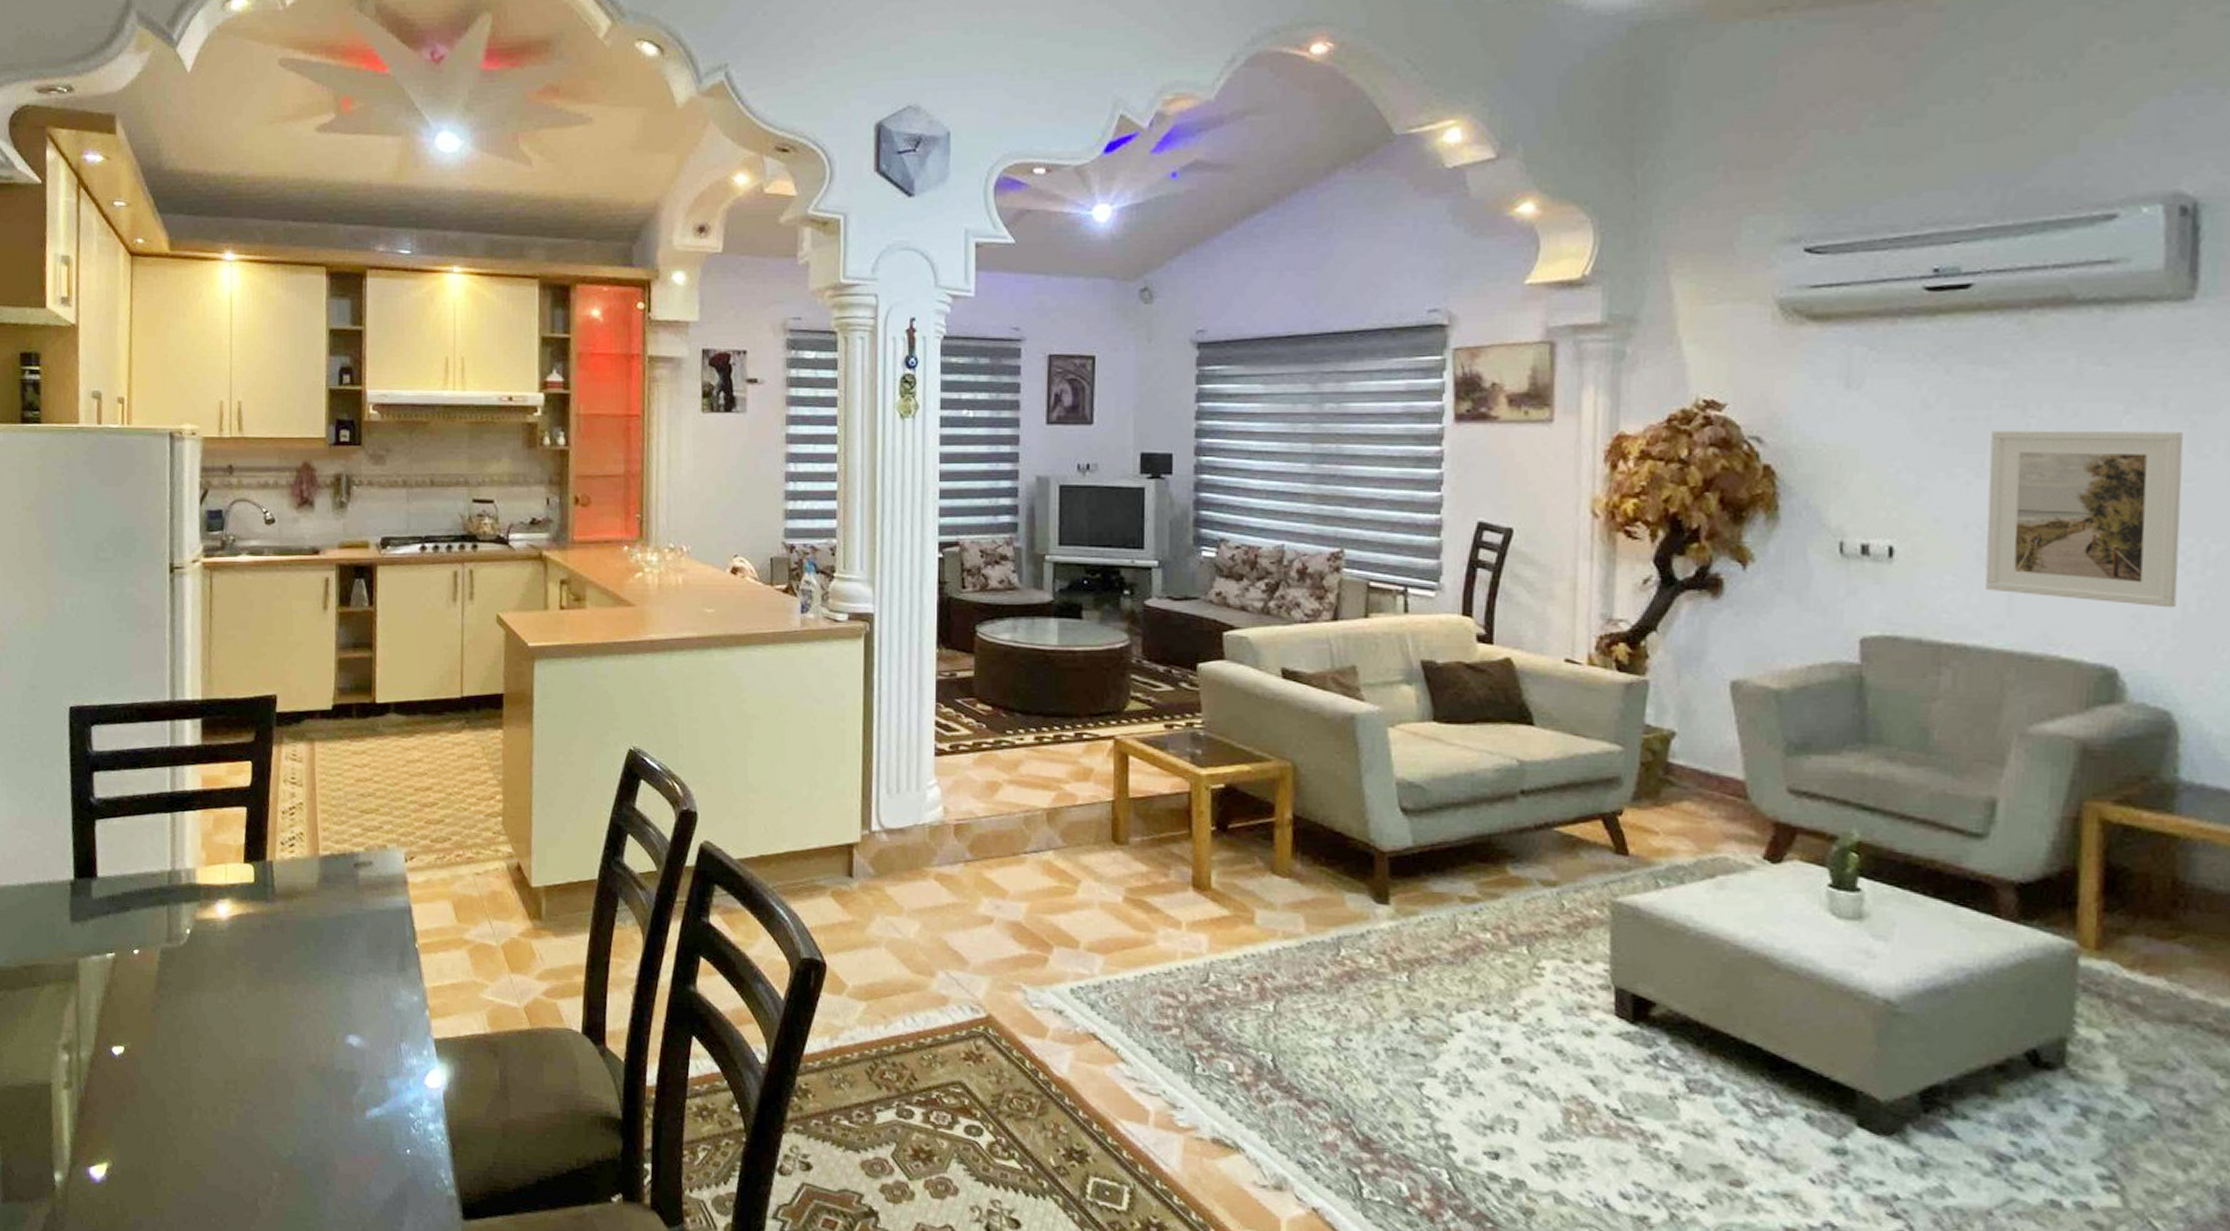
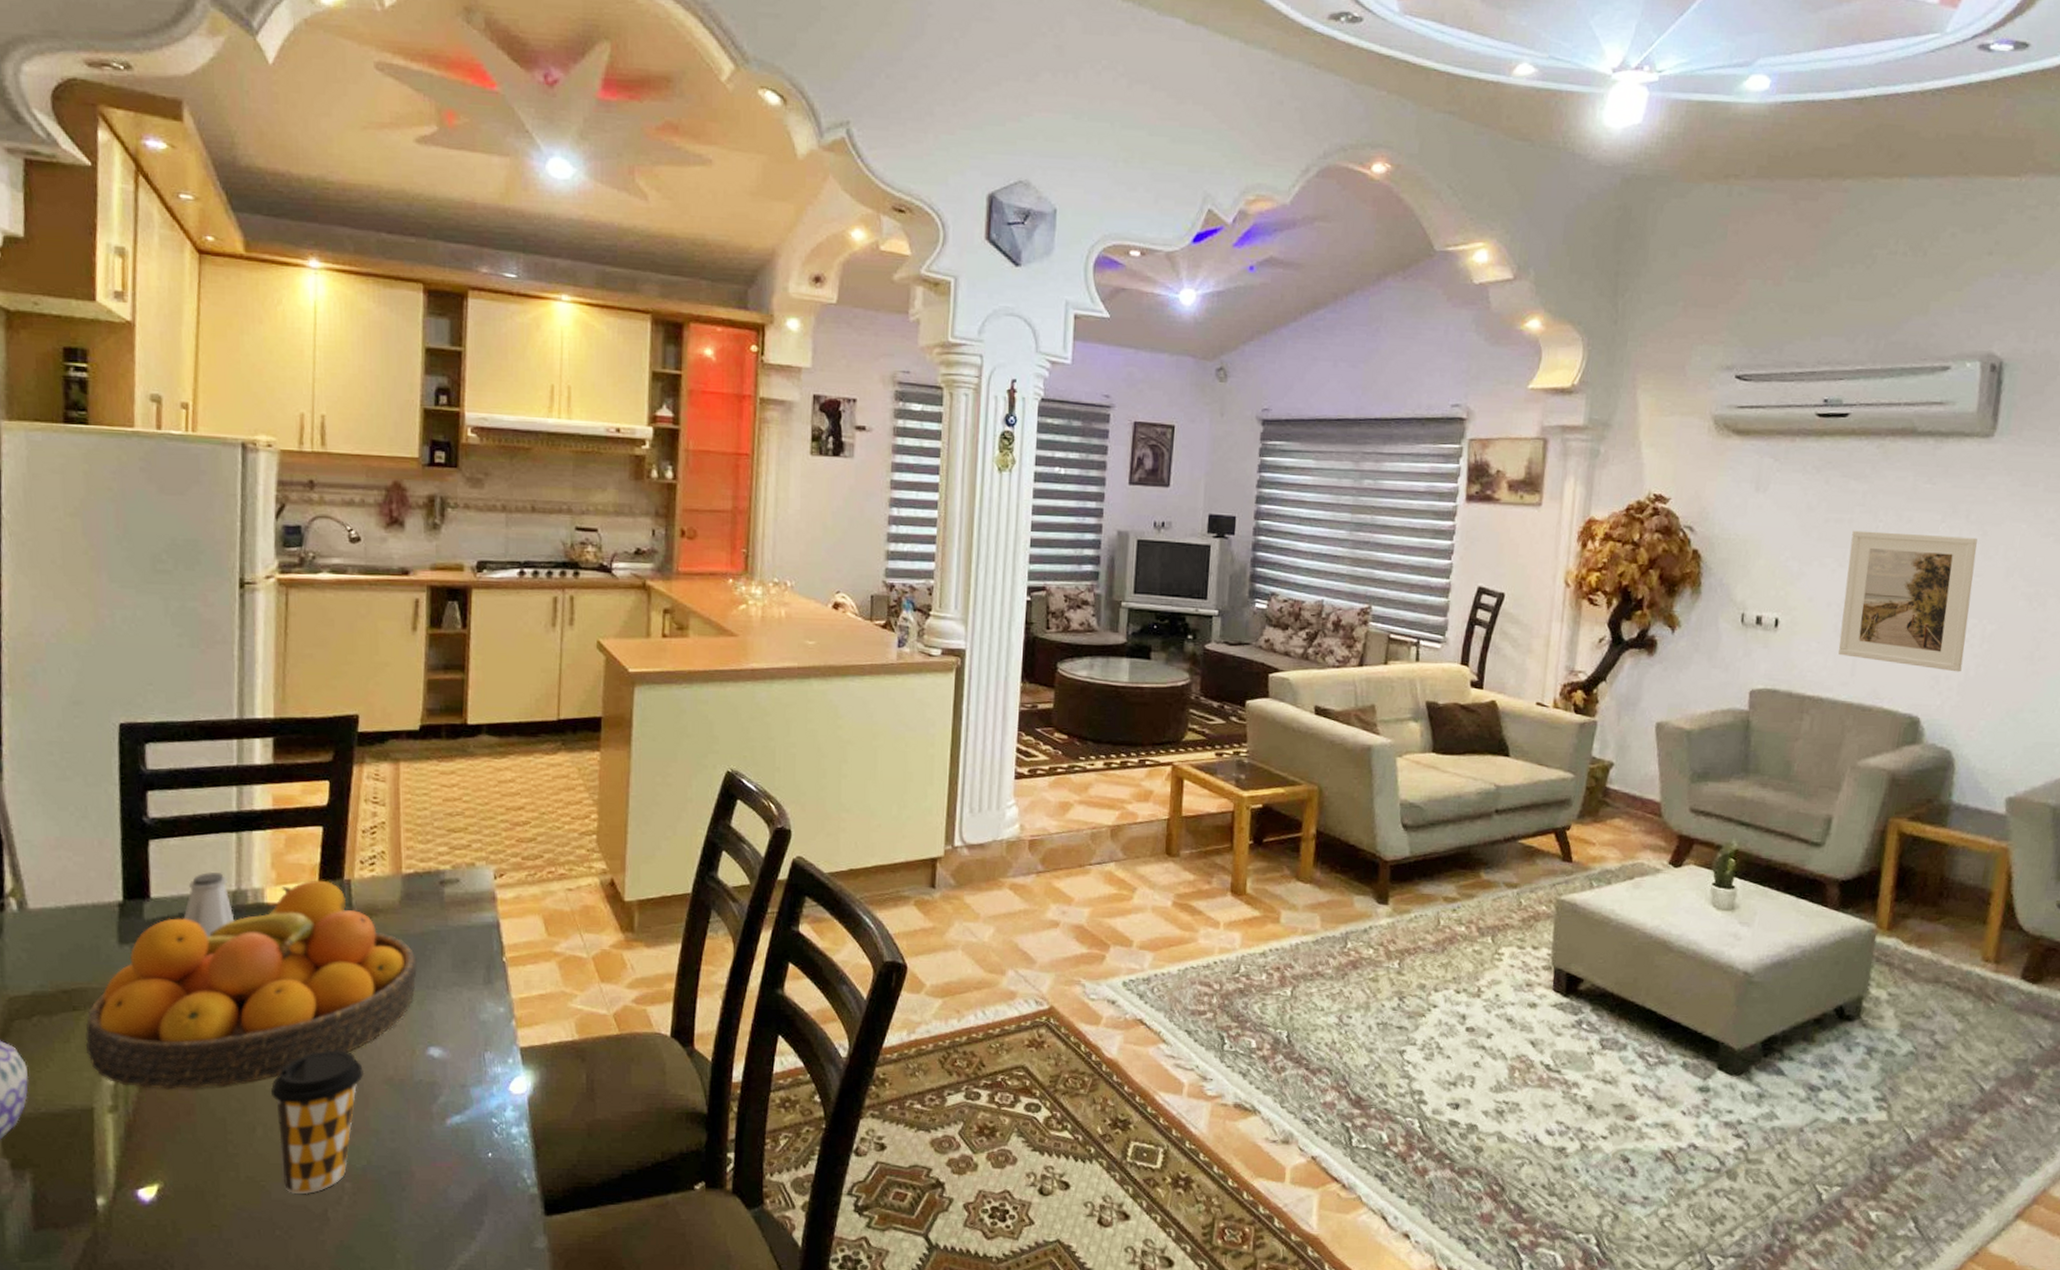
fruit bowl: none [44,861,336,1069] -> present [85,880,418,1090]
saltshaker: none [125,851,170,918] -> present [183,871,235,938]
coffee cup: none [204,1034,289,1183] -> present [270,1050,365,1195]

